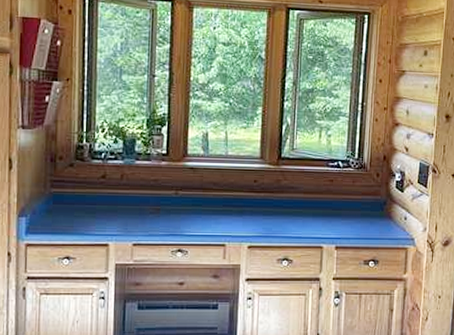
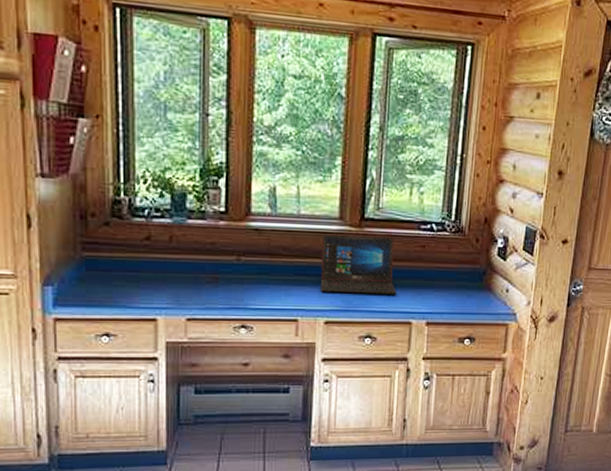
laptop: none [244,171,310,222] -> present [320,233,397,295]

